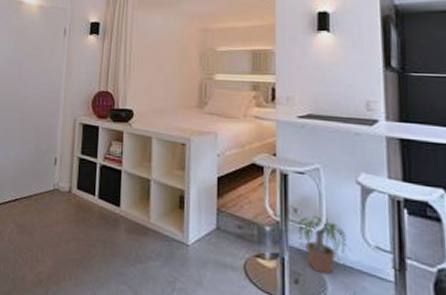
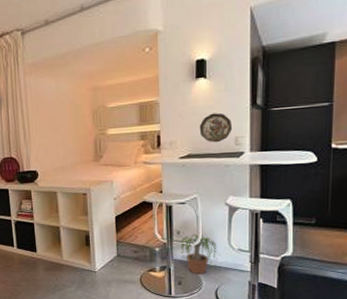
decorative plate: none [321,70,363,105] -> present [199,113,233,143]

